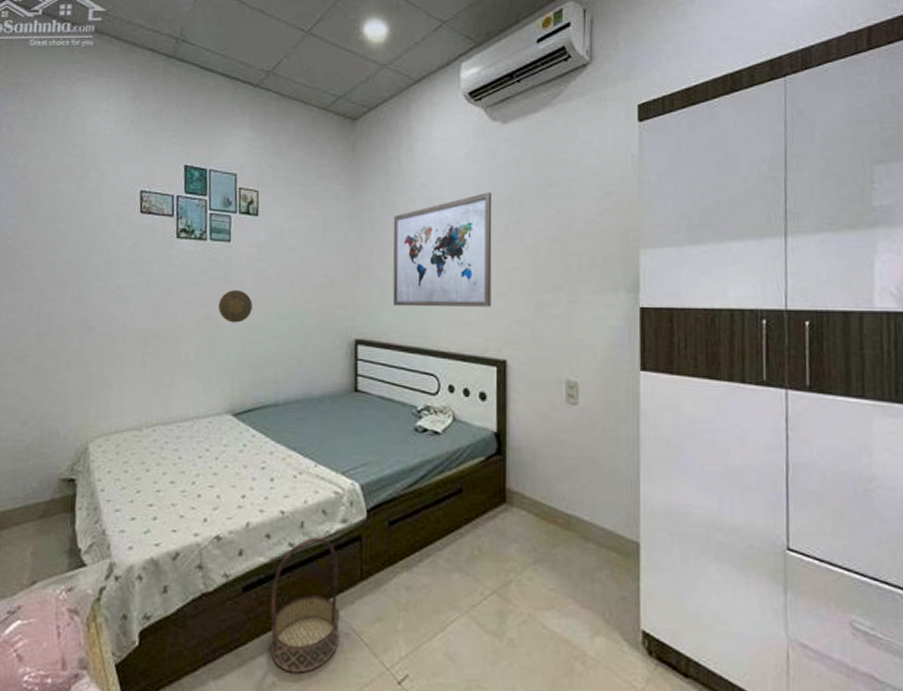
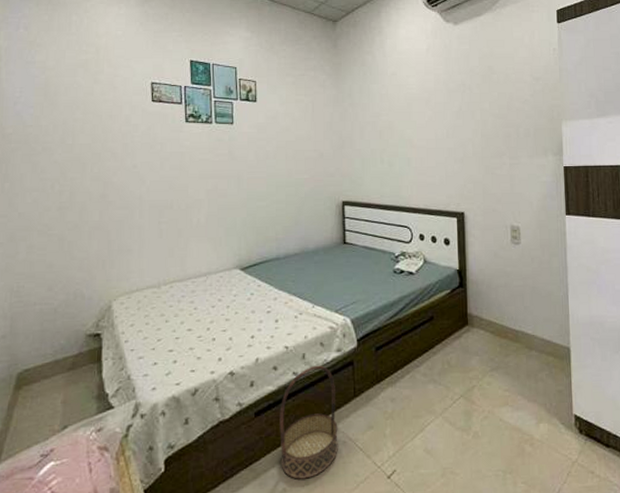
decorative plate: present [218,290,253,323] -> none [224,165,254,192]
wall art: present [392,192,492,307] -> none [370,79,451,173]

